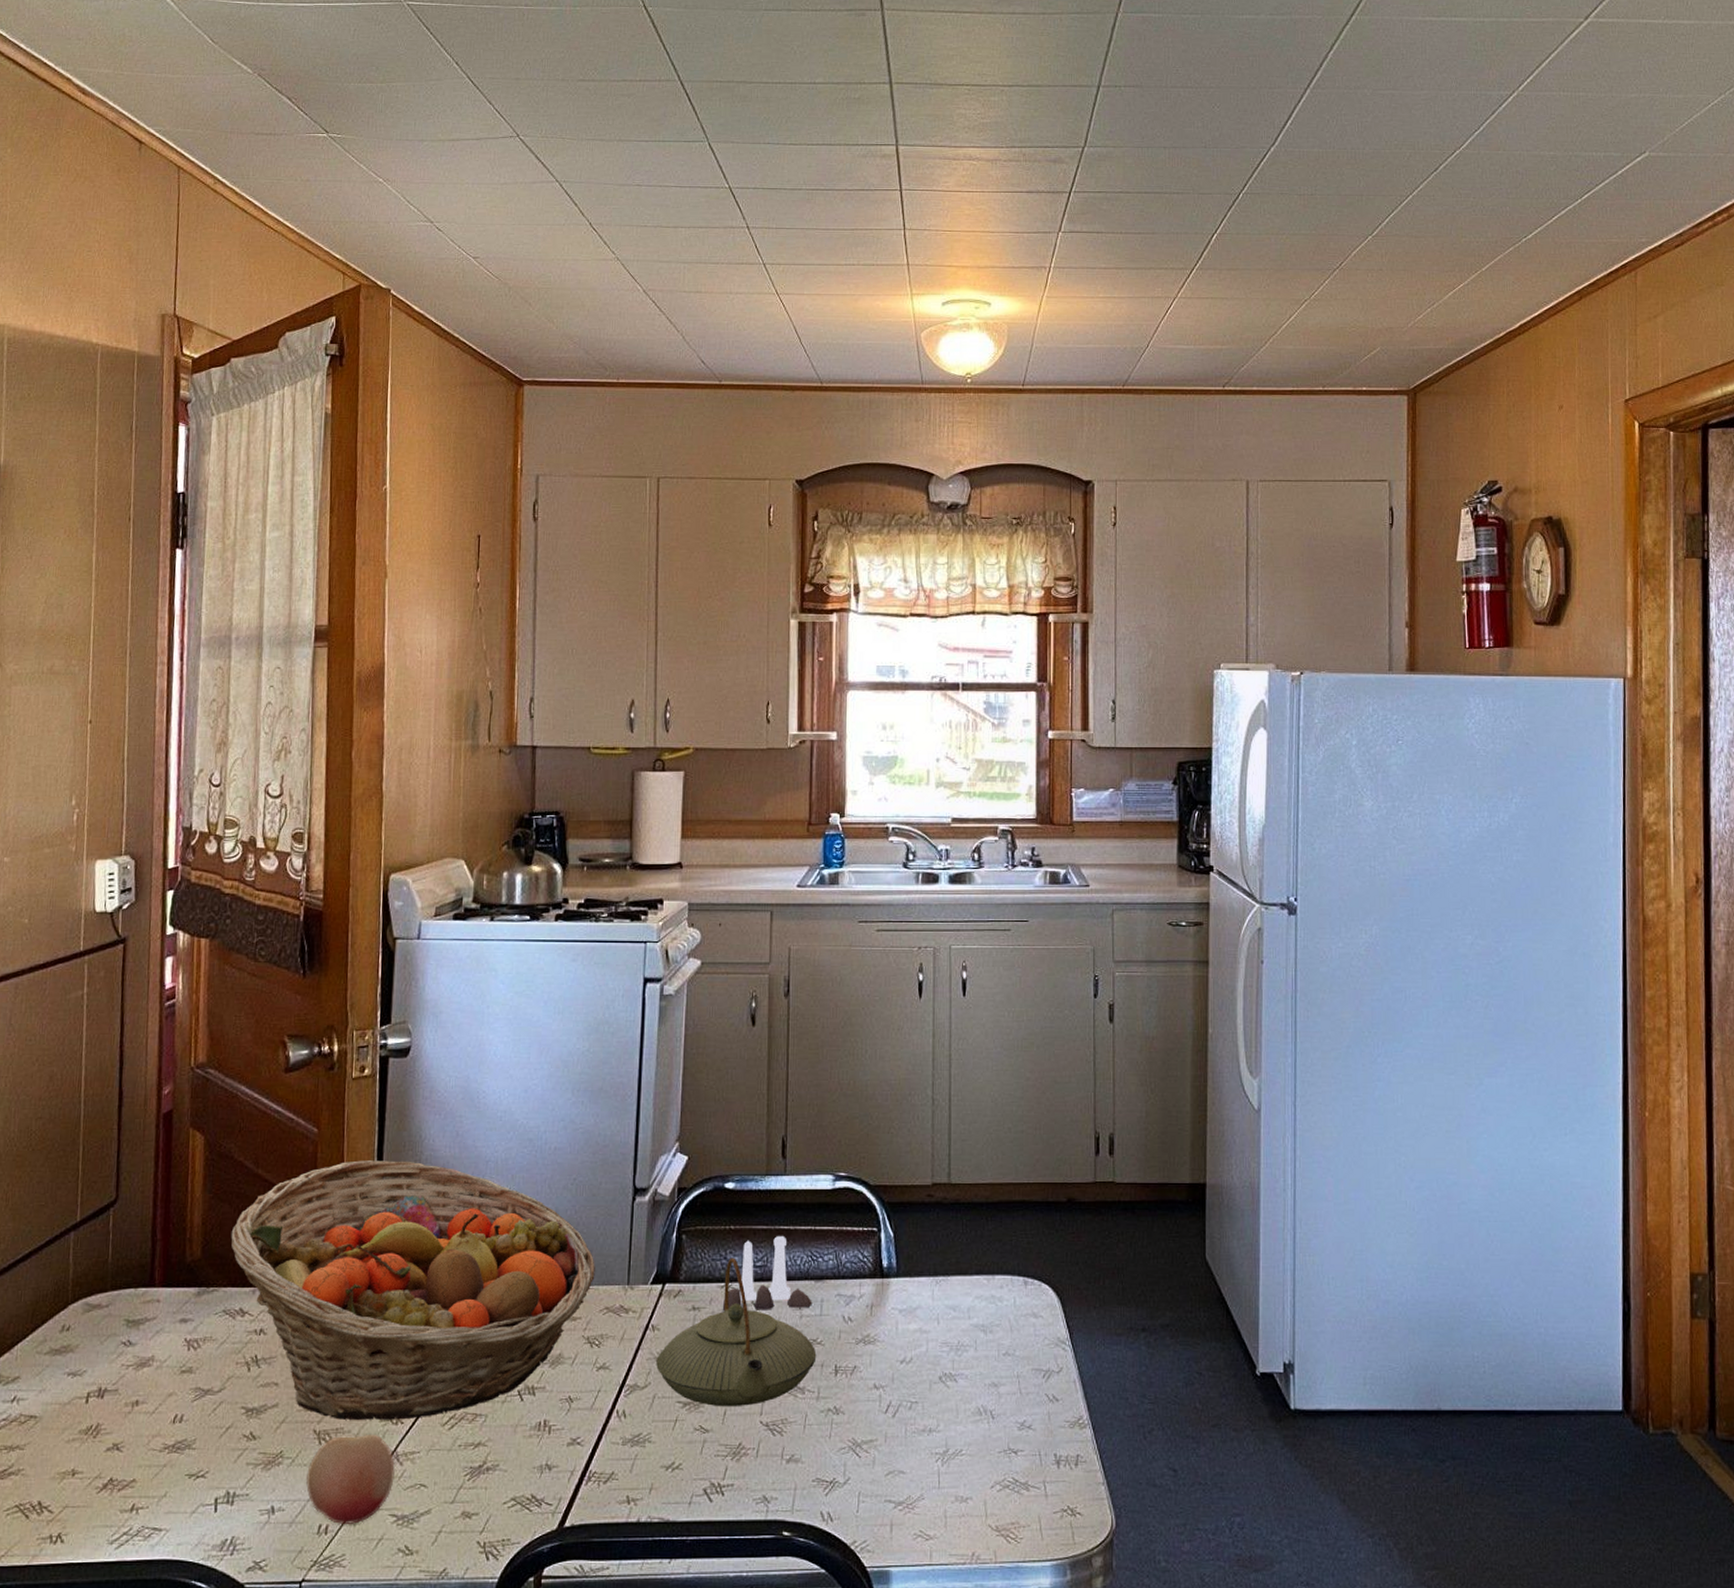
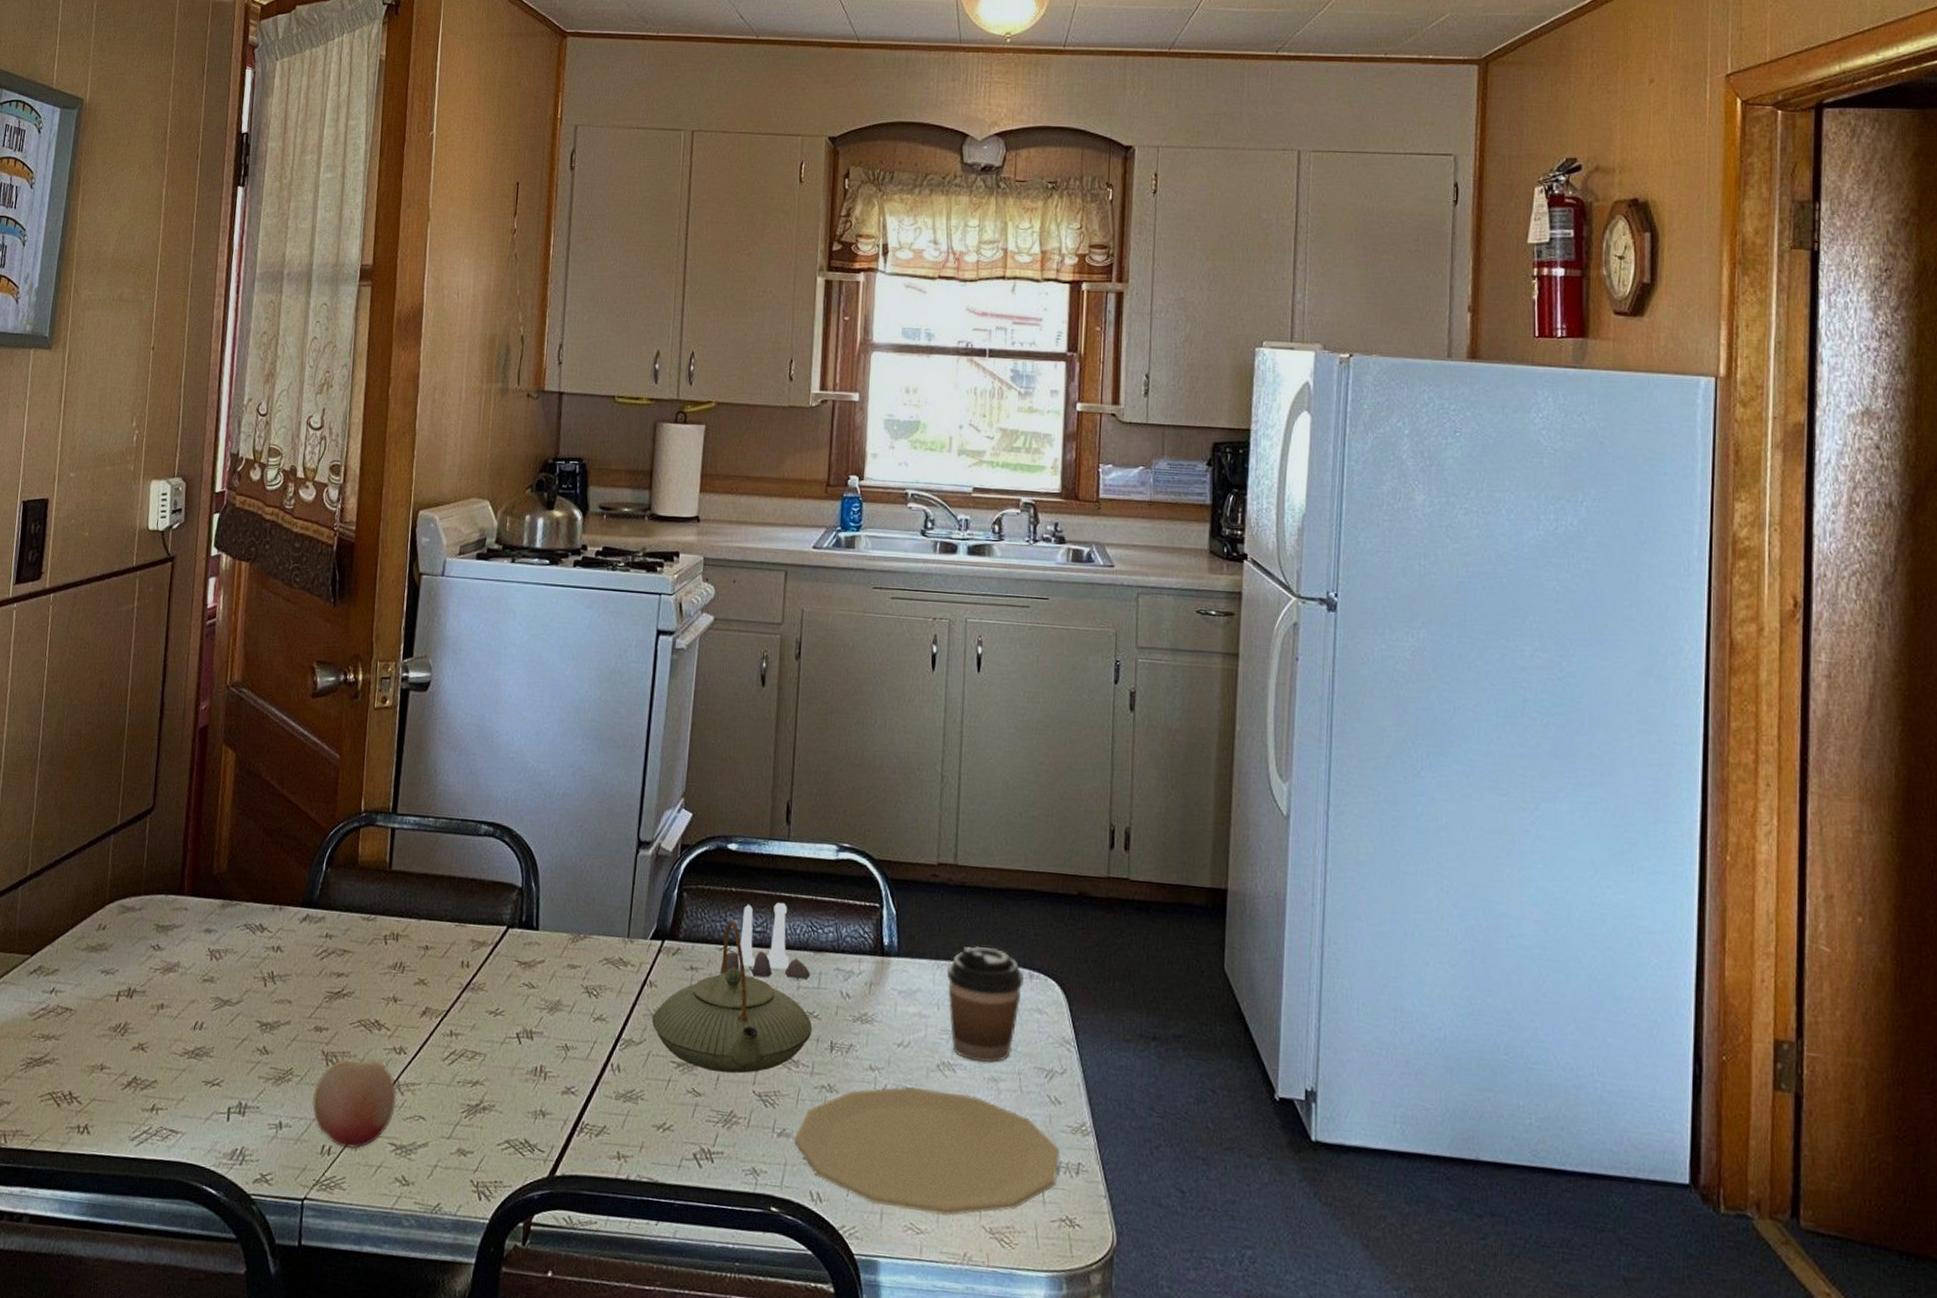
fruit basket: present [231,1160,595,1420] -> none [255,789,597,1050]
plate: none [803,1400,1060,1521] -> present [794,1086,1060,1216]
coffee cup: none [946,1259,1019,1370] -> present [947,946,1024,1062]

